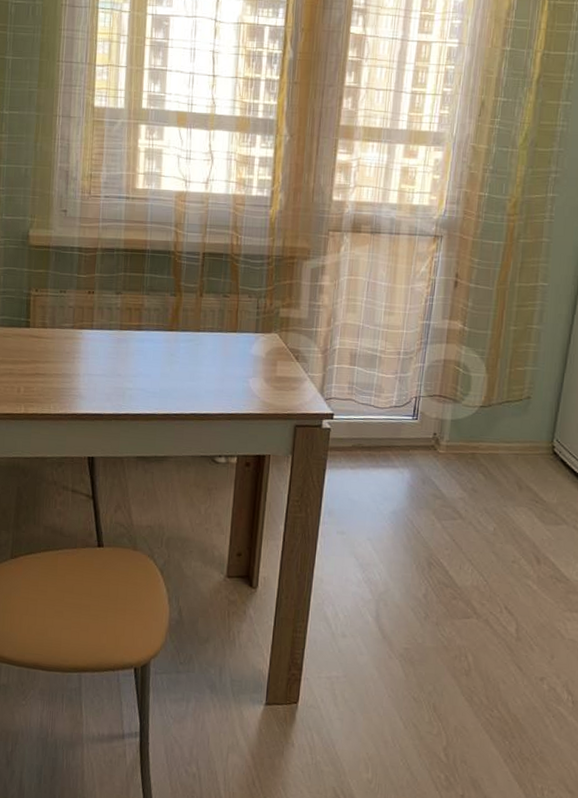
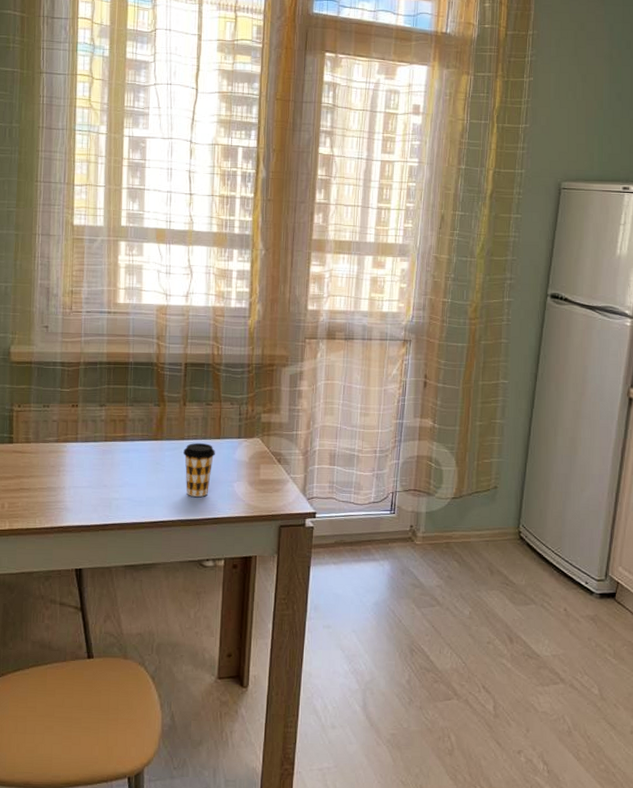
coffee cup: none [199,335,231,391] -> present [183,443,215,497]

